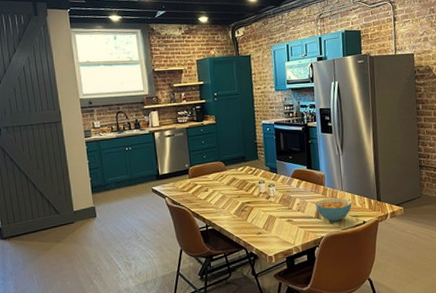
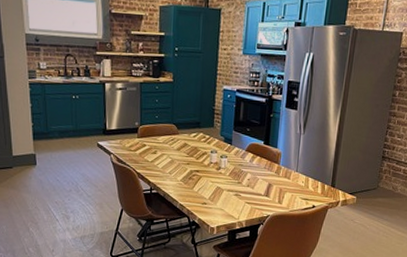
cereal bowl: present [316,197,352,222] -> none [267,177,304,202]

